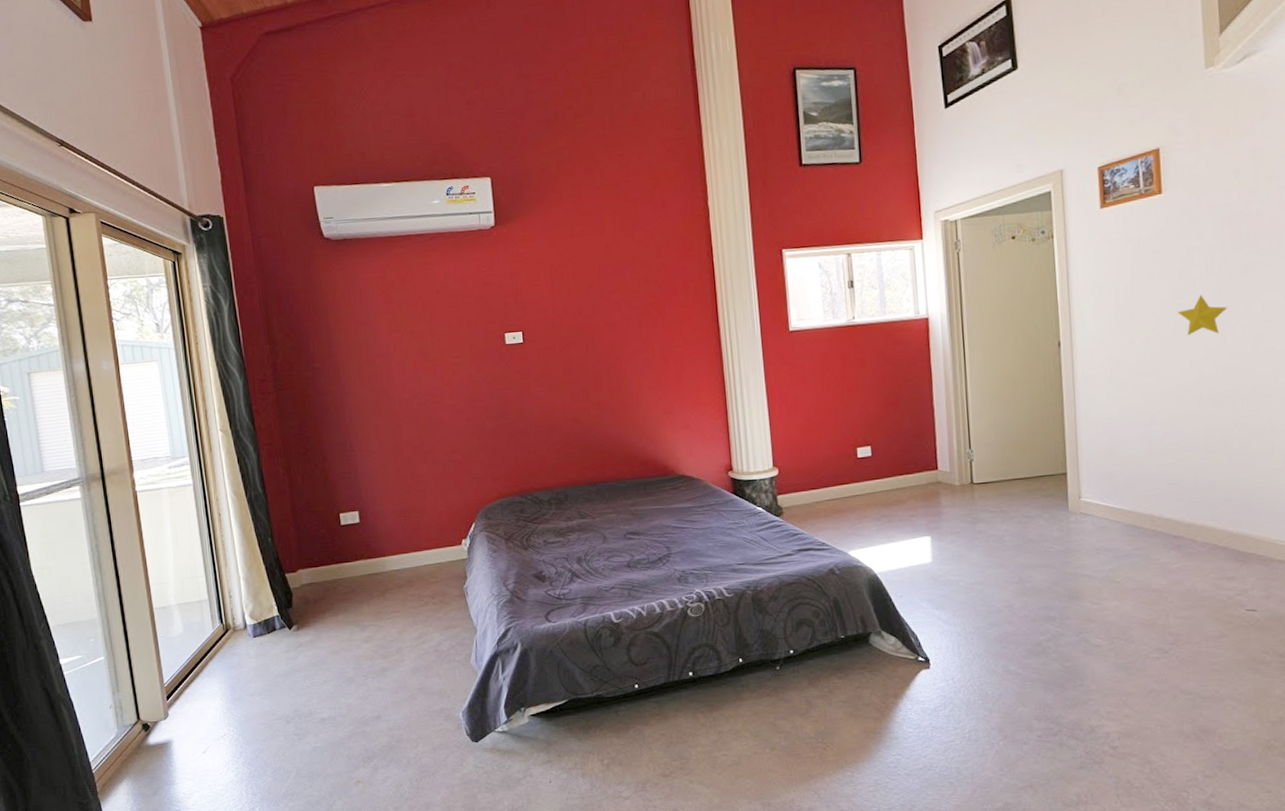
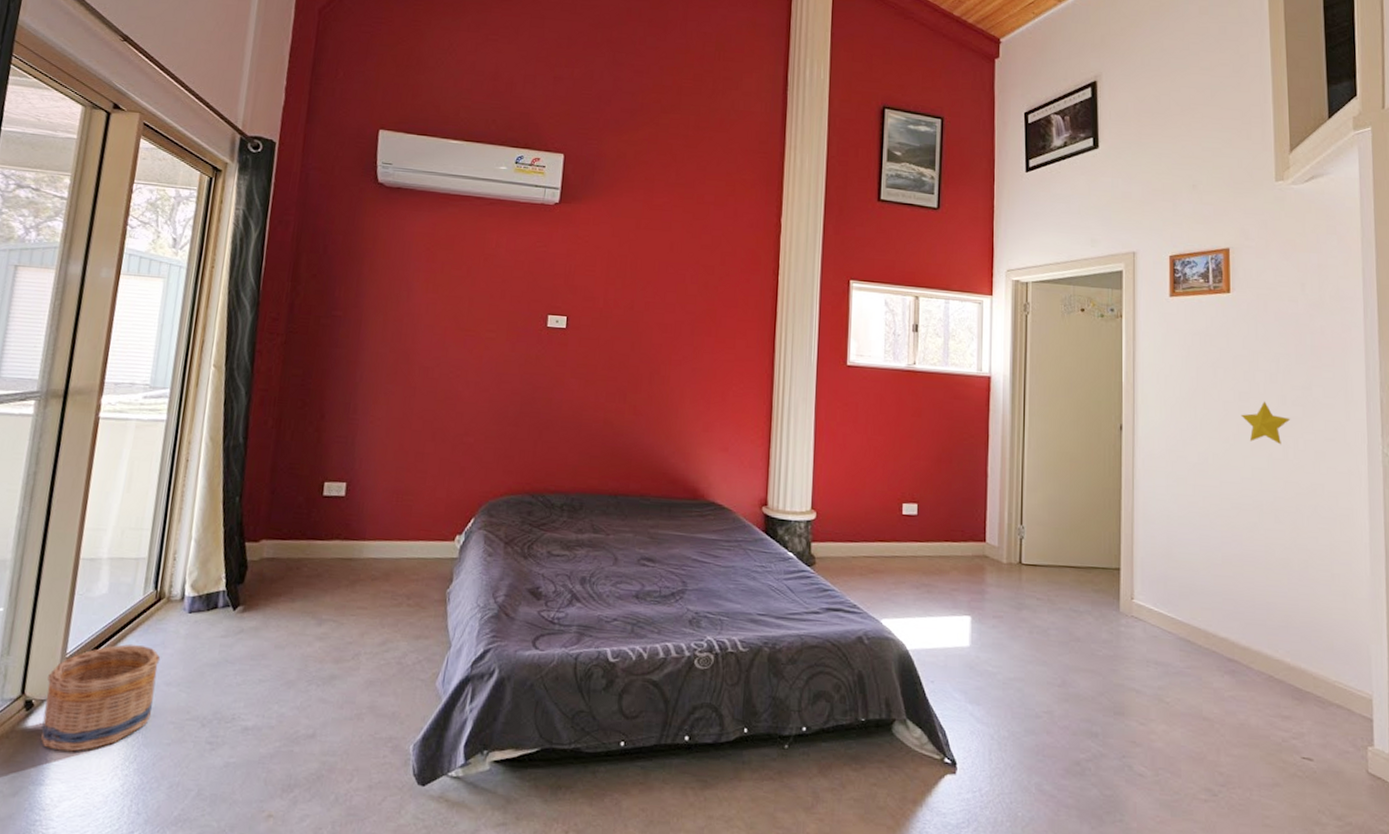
basket: none [155,669,245,757] -> present [40,644,161,752]

